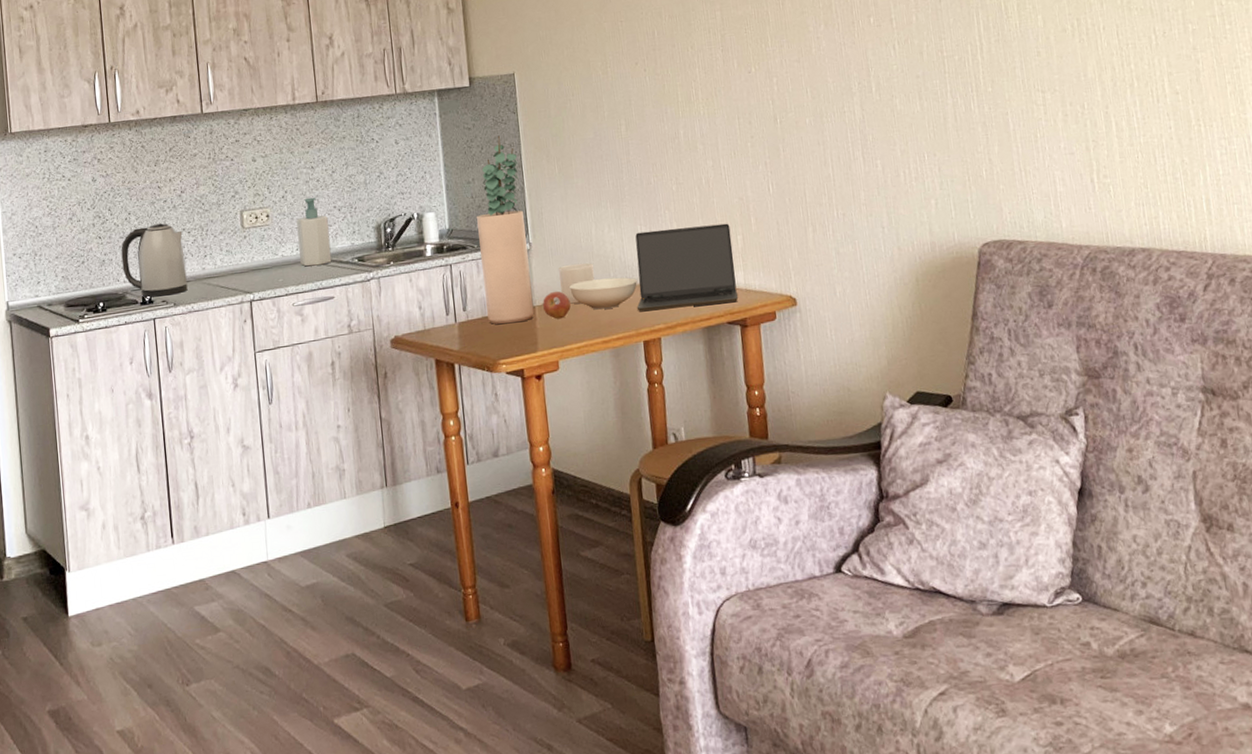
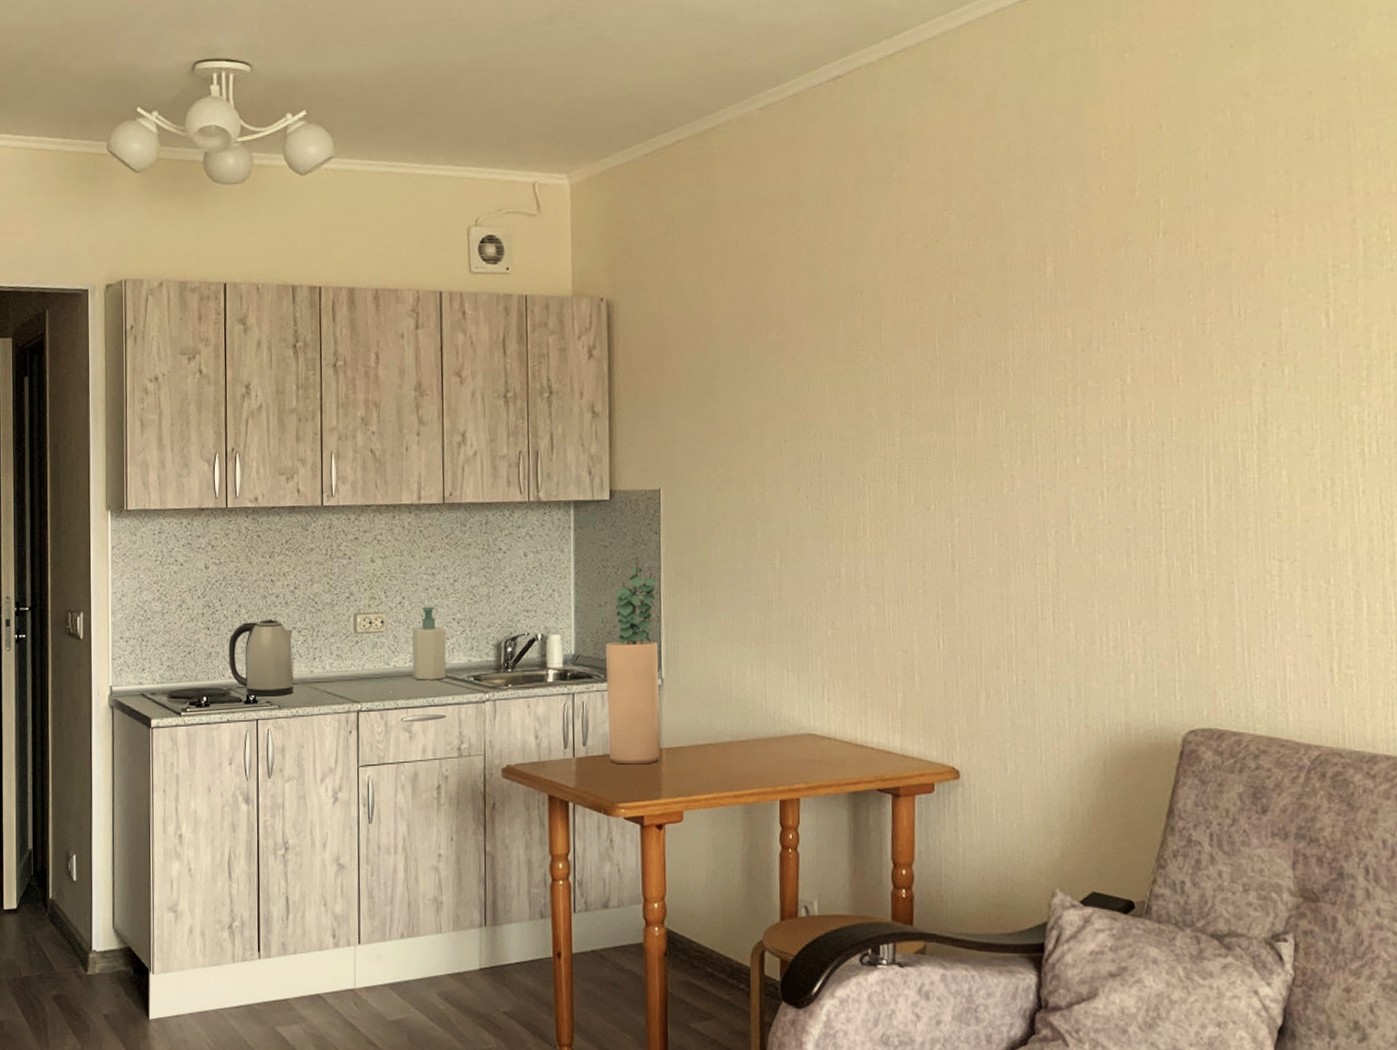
fruit: present [543,291,571,320] -> none [671,734,701,766]
mug: present [558,263,595,304] -> none [690,706,731,750]
bowl: present [568,277,637,310] -> none [701,726,778,760]
laptop: present [635,223,738,311] -> none [775,678,892,768]

